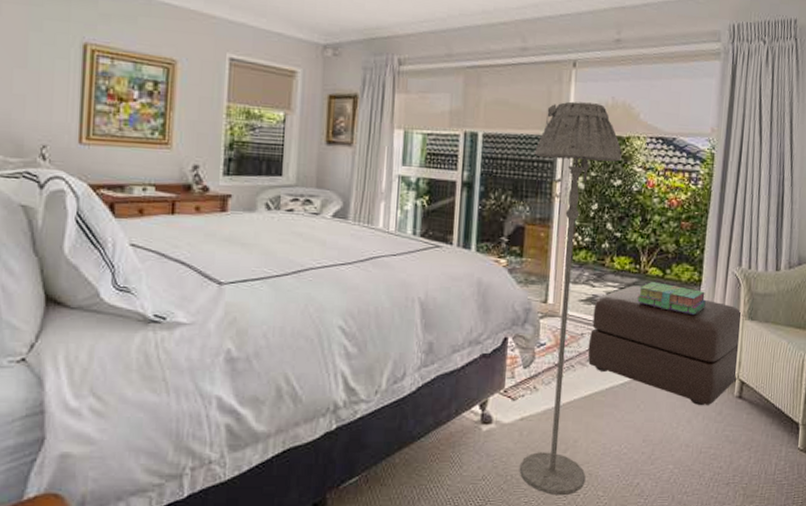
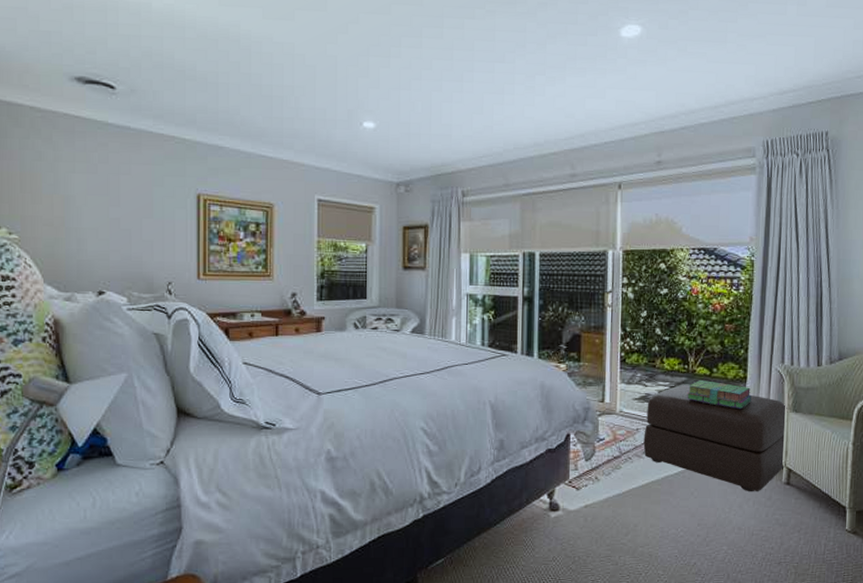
floor lamp: present [519,101,622,495] -> none [585,220,667,574]

